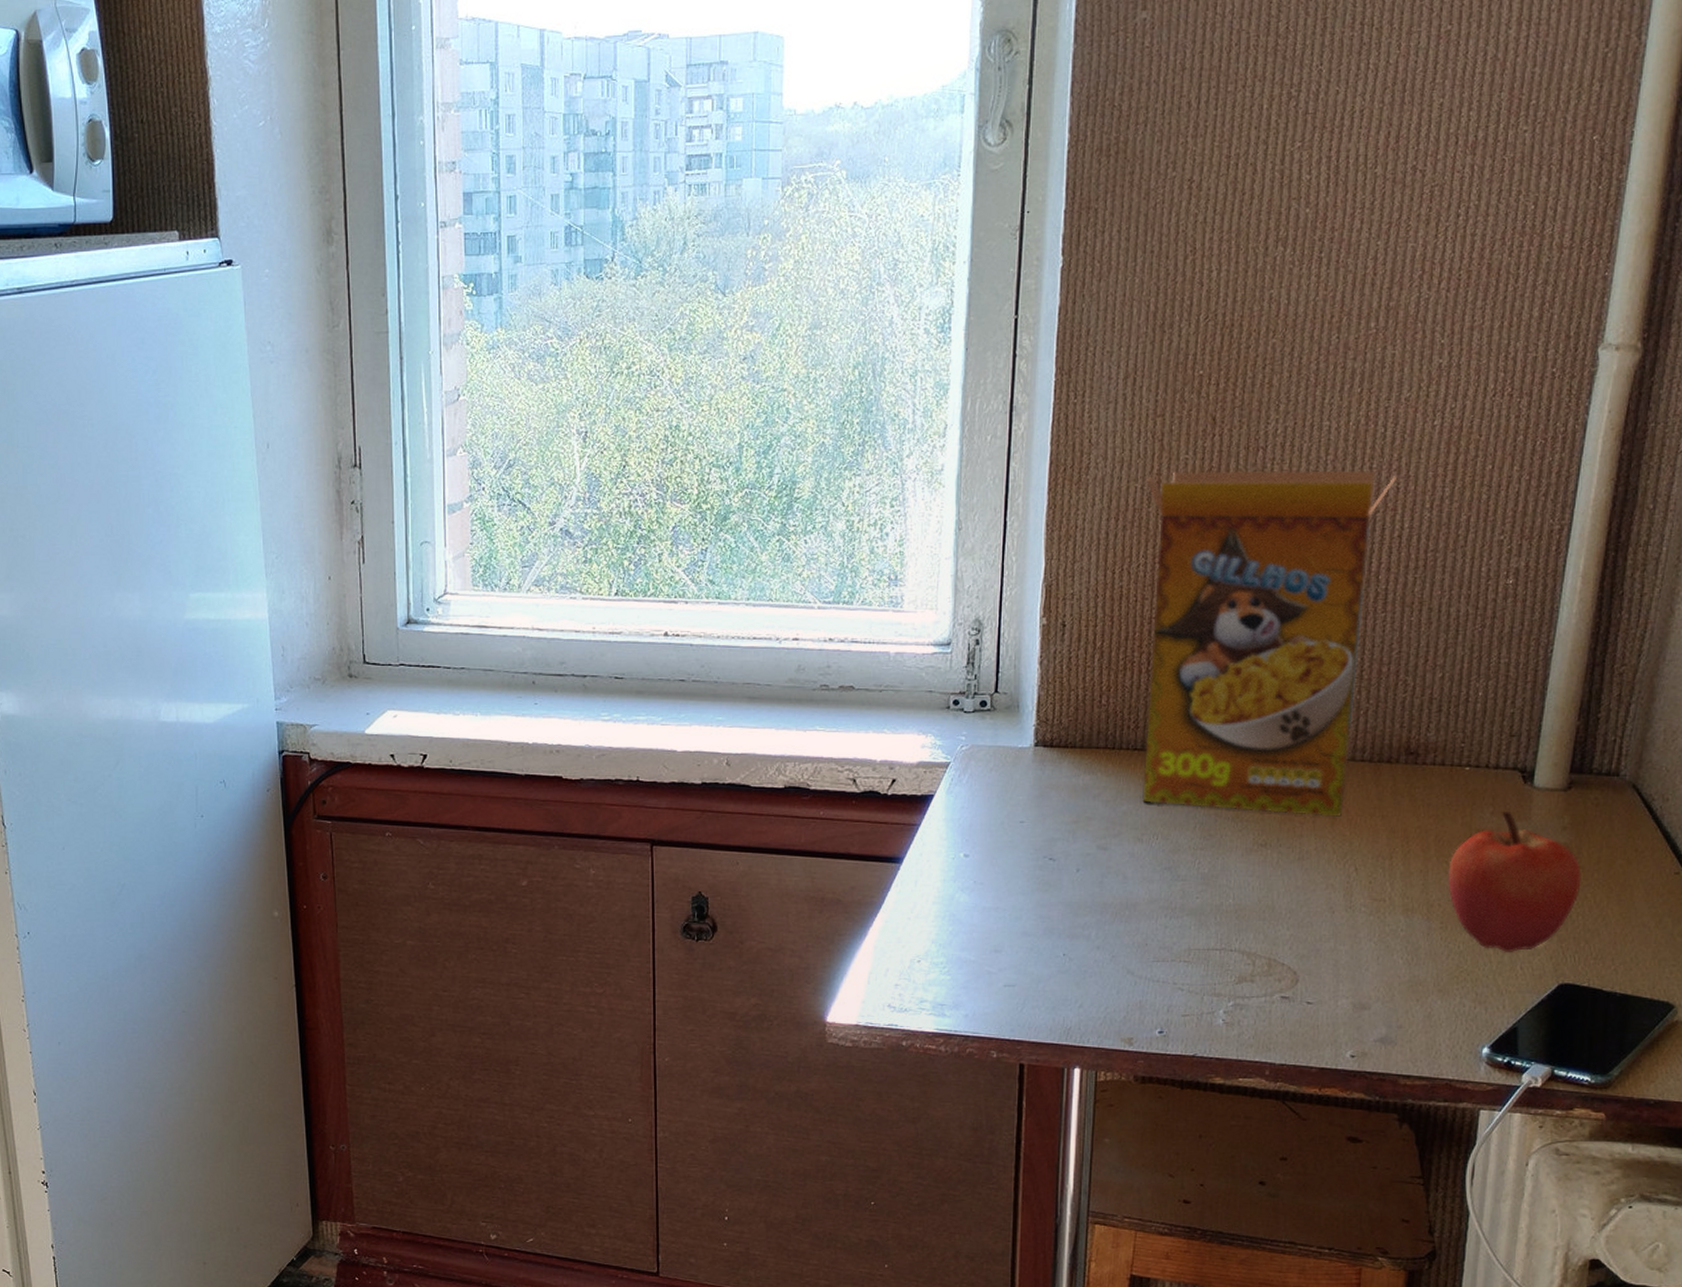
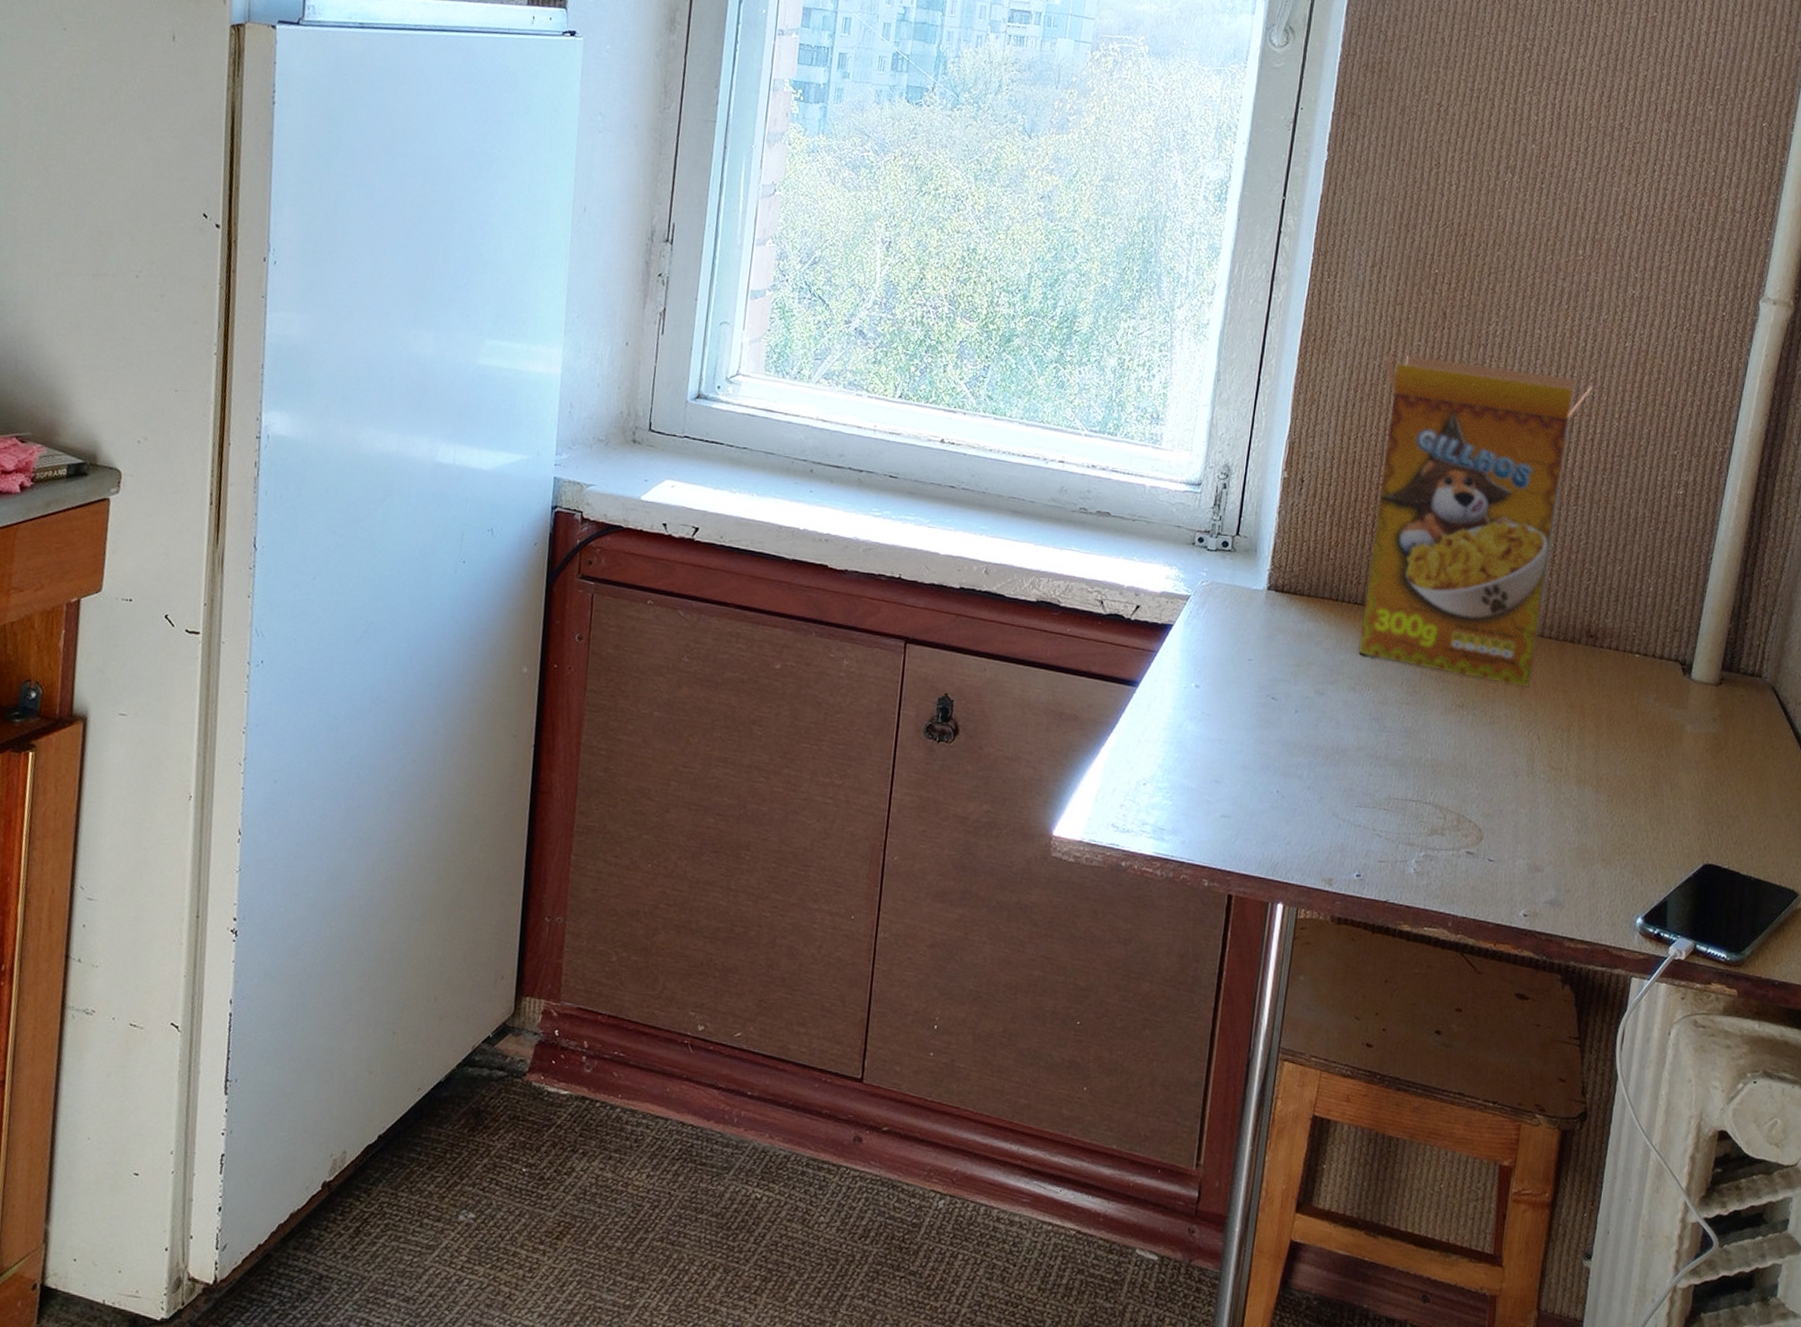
apple: present [1448,811,1582,952] -> none [1615,698,1727,830]

